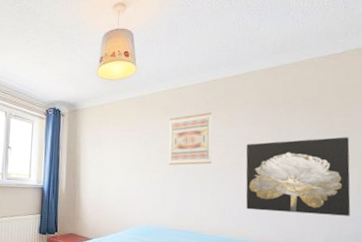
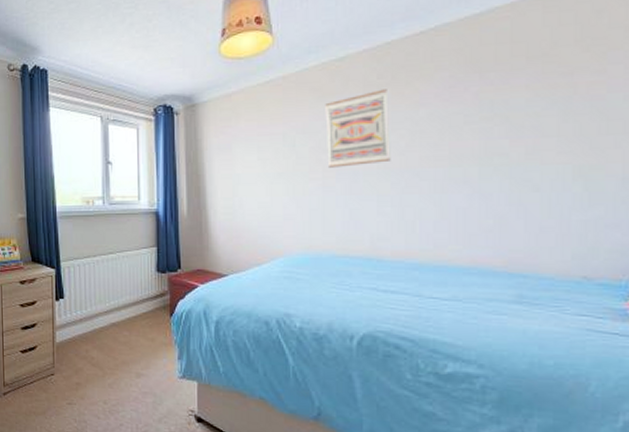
wall art: present [245,137,351,216] -> none [441,104,611,222]

